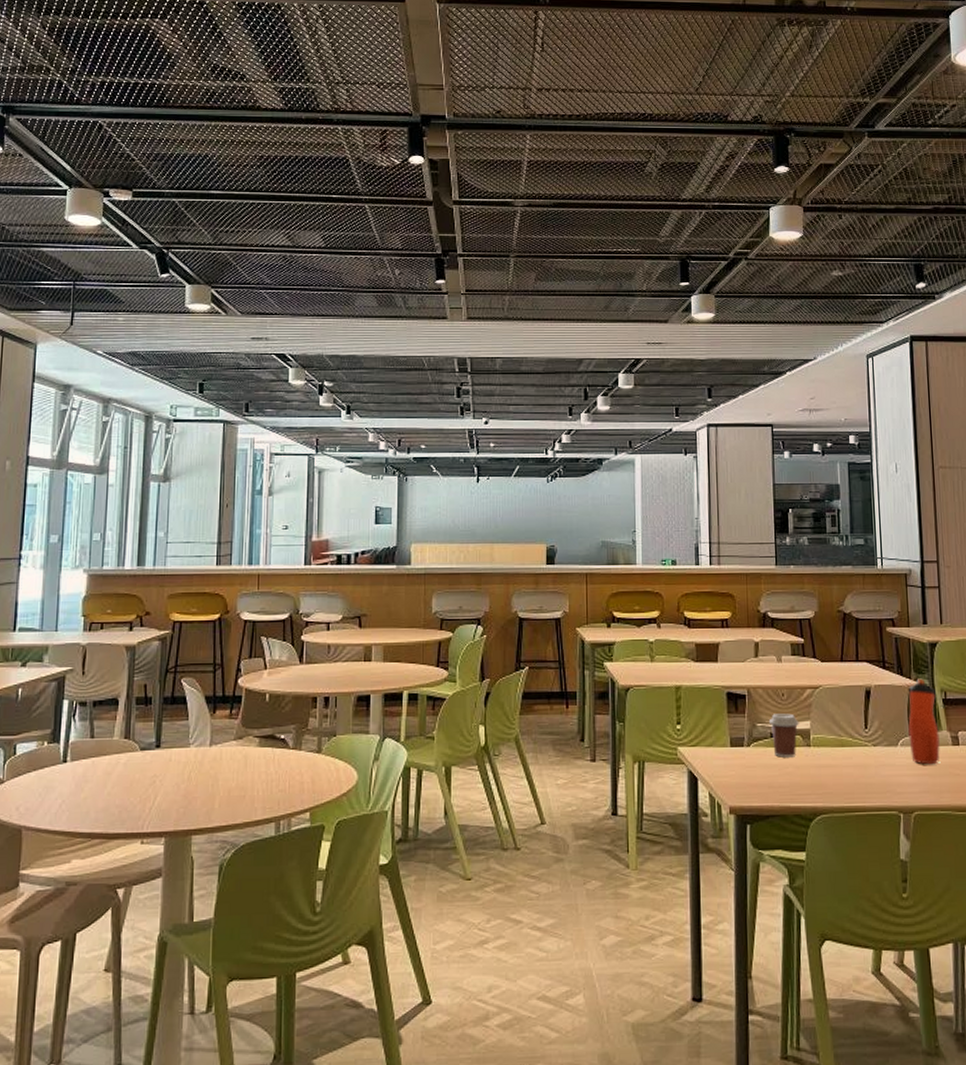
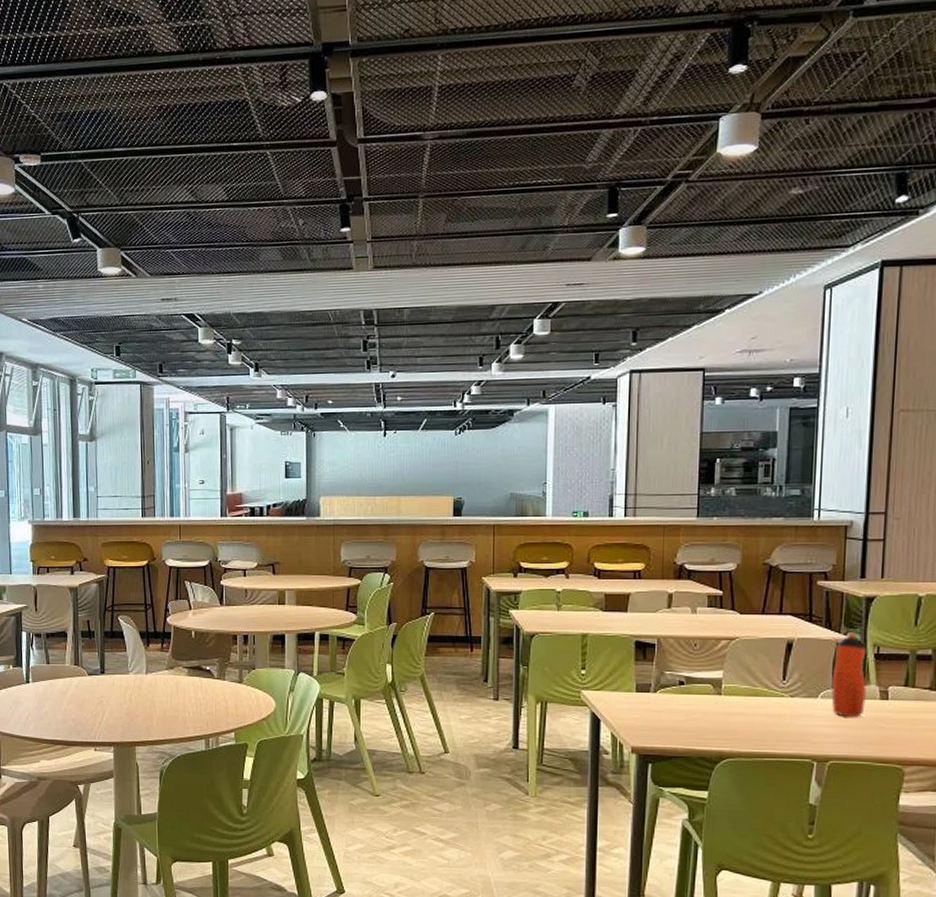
coffee cup: present [770,713,799,757] -> none [679,663,711,704]

